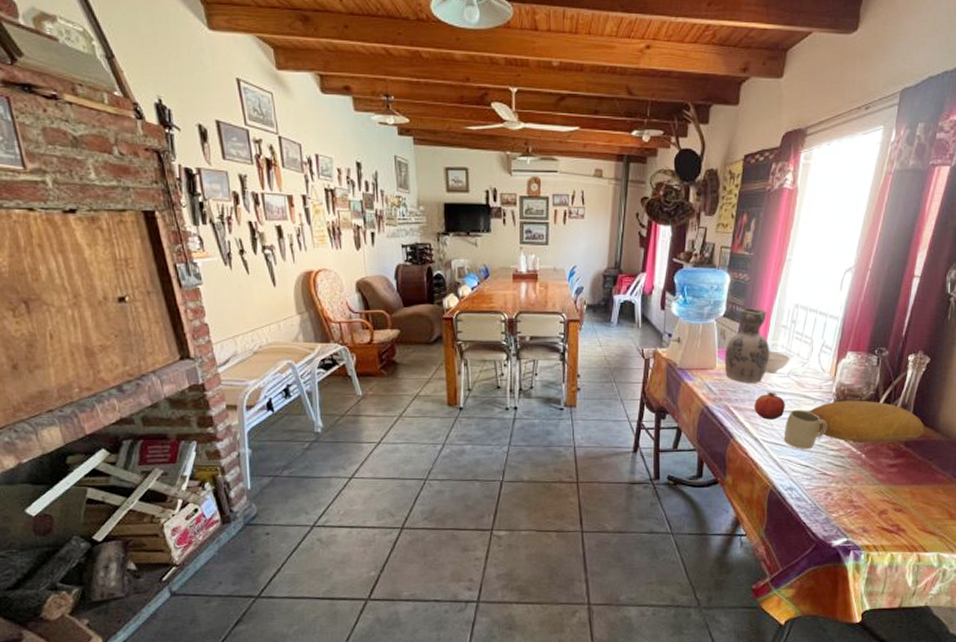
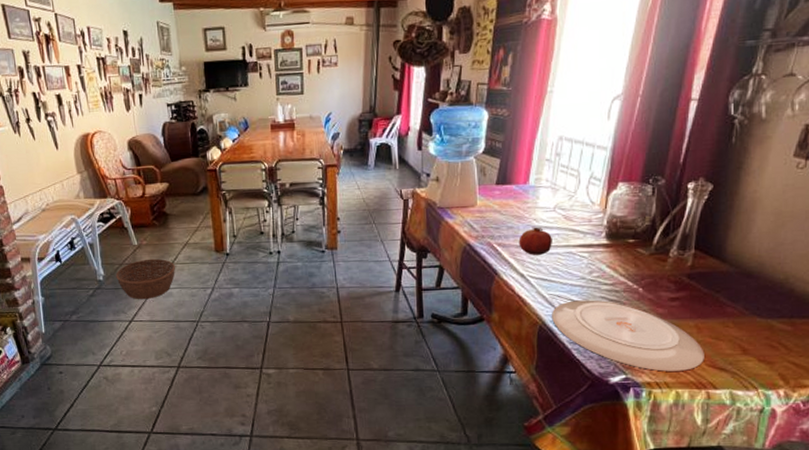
basket: none [336,410,404,454] -> present [116,258,176,299]
jug: present [724,308,770,383] -> none [485,143,534,219]
bowl: present [766,352,790,374] -> none [530,186,556,209]
plate: none [782,465,917,535] -> present [552,300,704,372]
mug: present [783,410,828,449] -> none [551,244,600,284]
bread: present [810,400,925,443] -> none [579,232,710,276]

